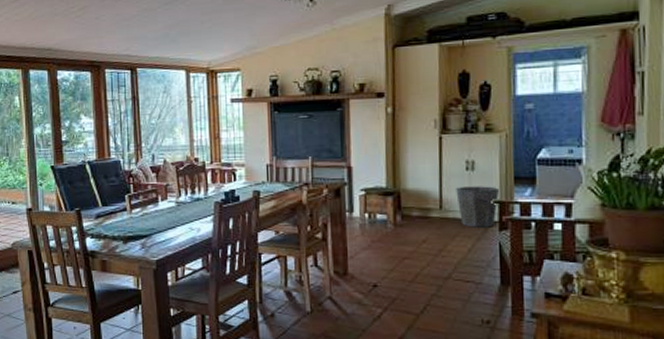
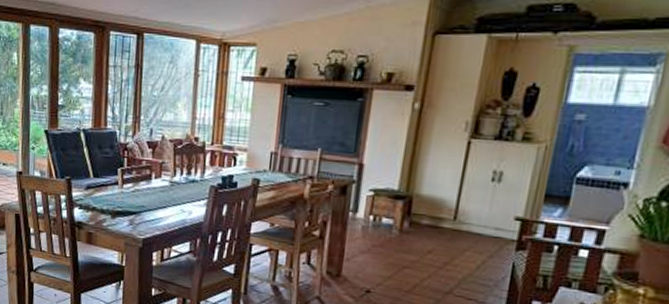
waste bin: present [456,186,500,228] -> none [474,198,526,246]

